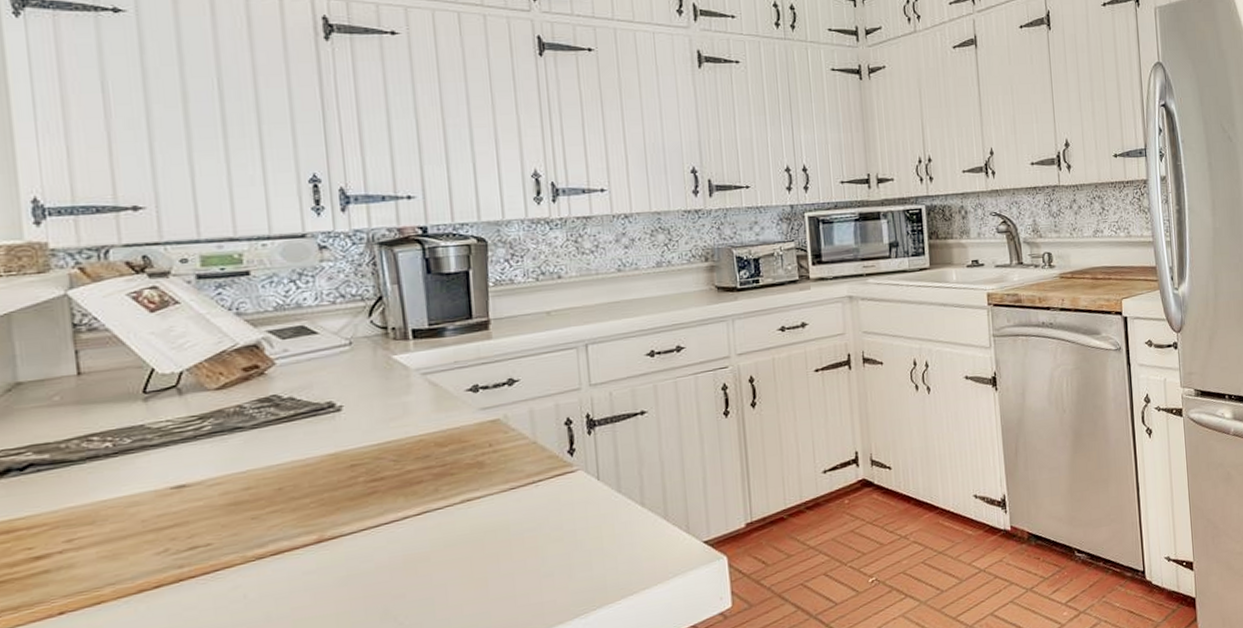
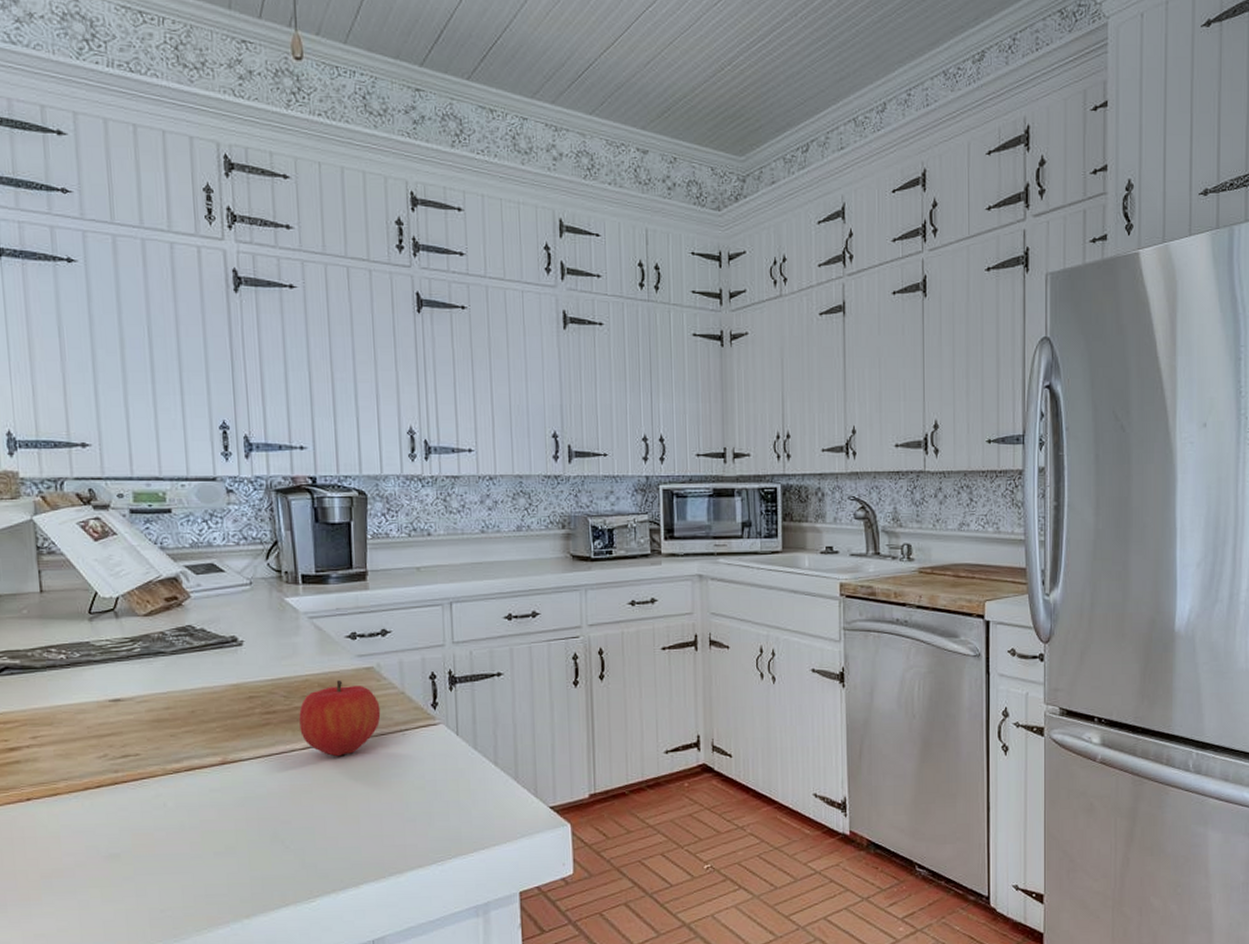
fruit: none [412,436,510,519] -> present [299,679,381,757]

